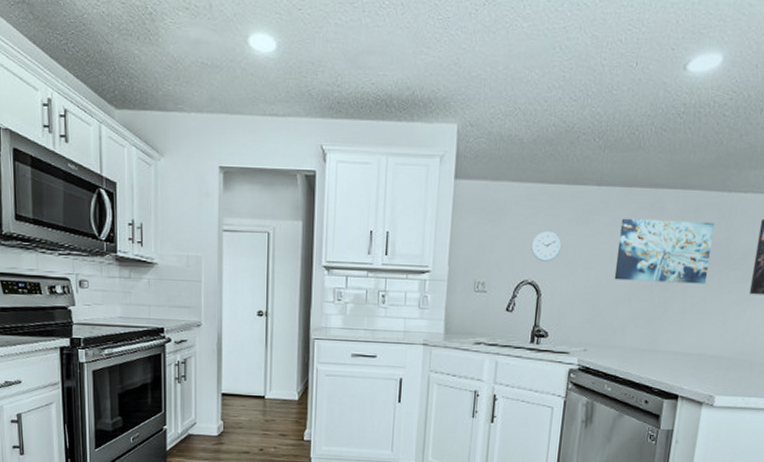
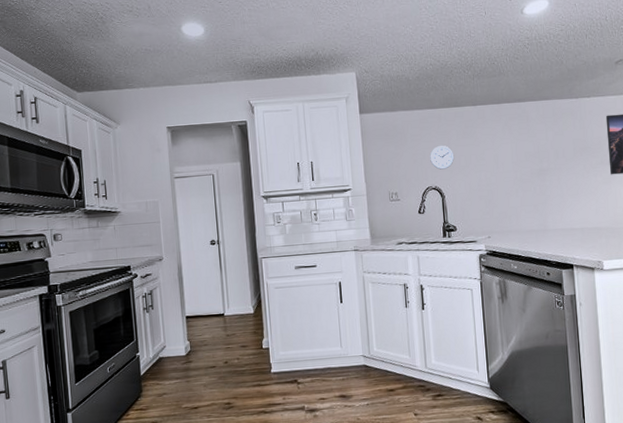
wall art: present [614,218,716,284] -> none [497,122,575,177]

